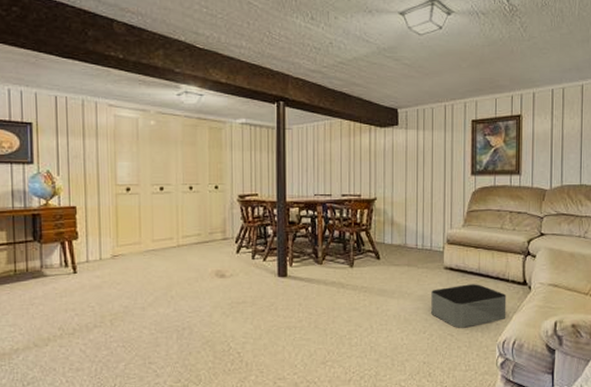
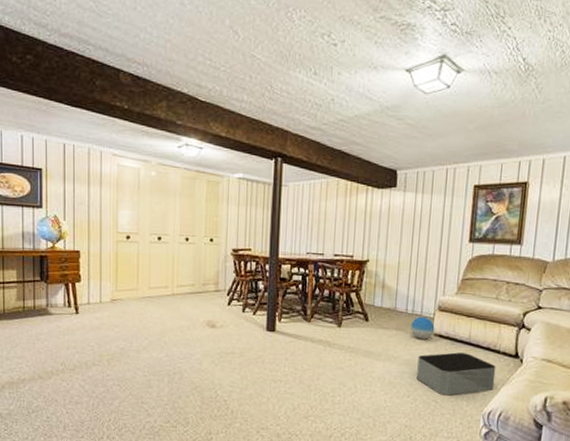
ball: none [421,251,445,274] -> present [410,316,435,340]

